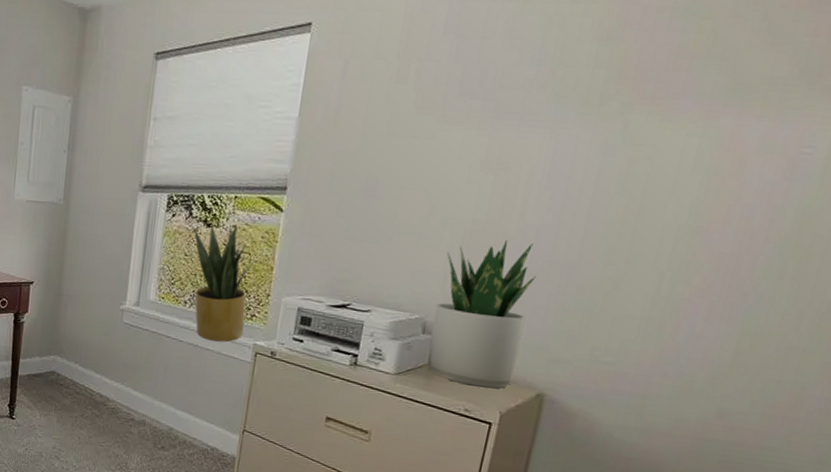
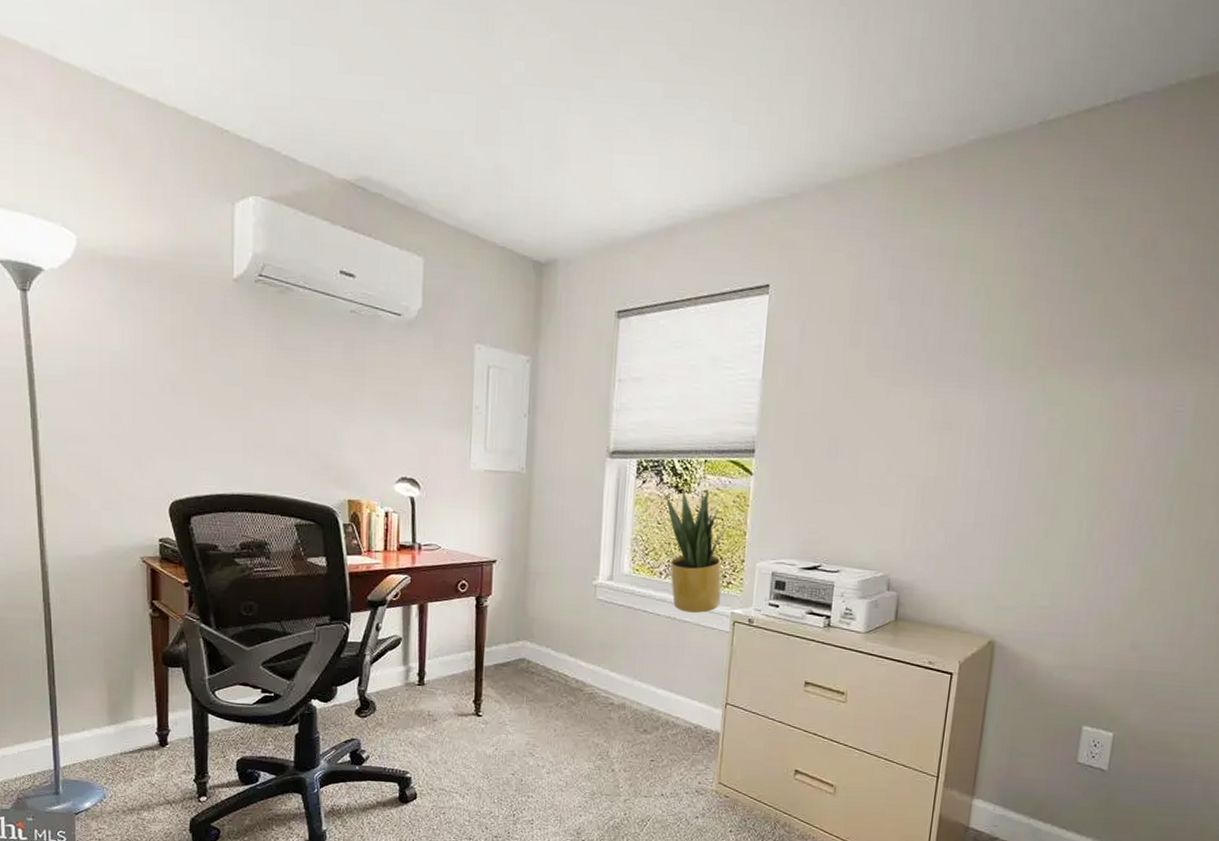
planter: present [428,240,536,389] -> none [894,496,981,640]

